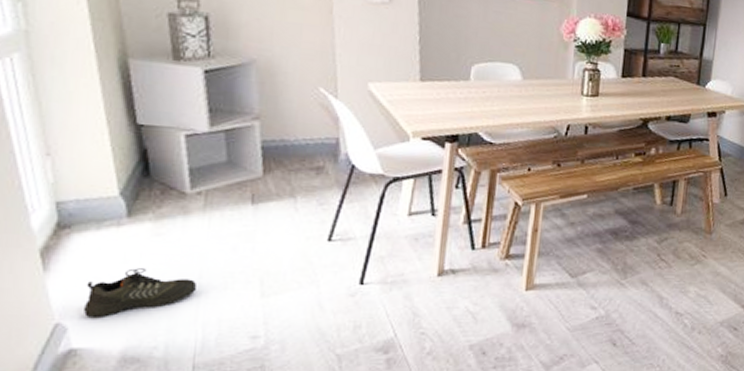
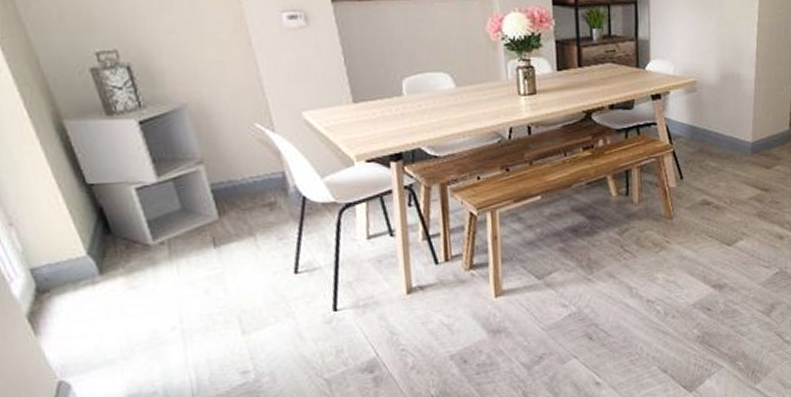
shoe: present [82,268,198,317] -> none [77,321,181,372]

